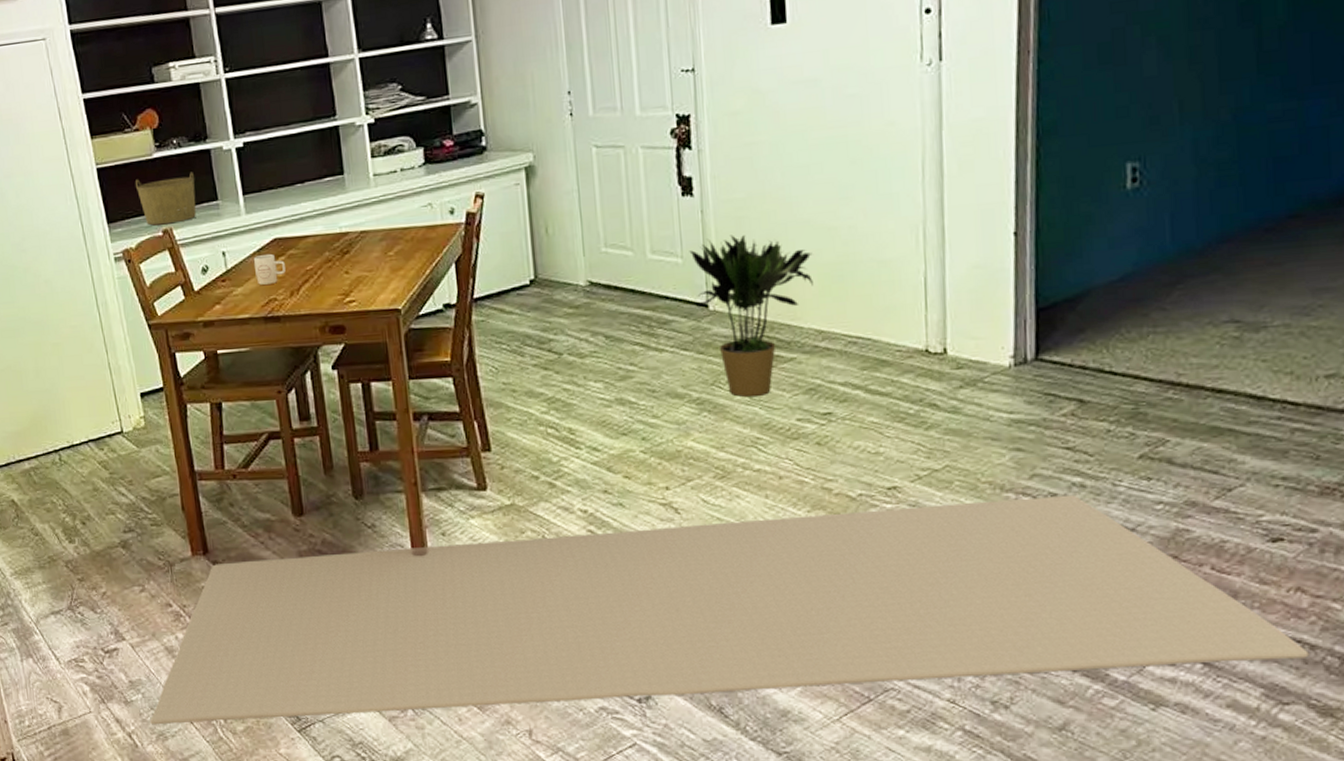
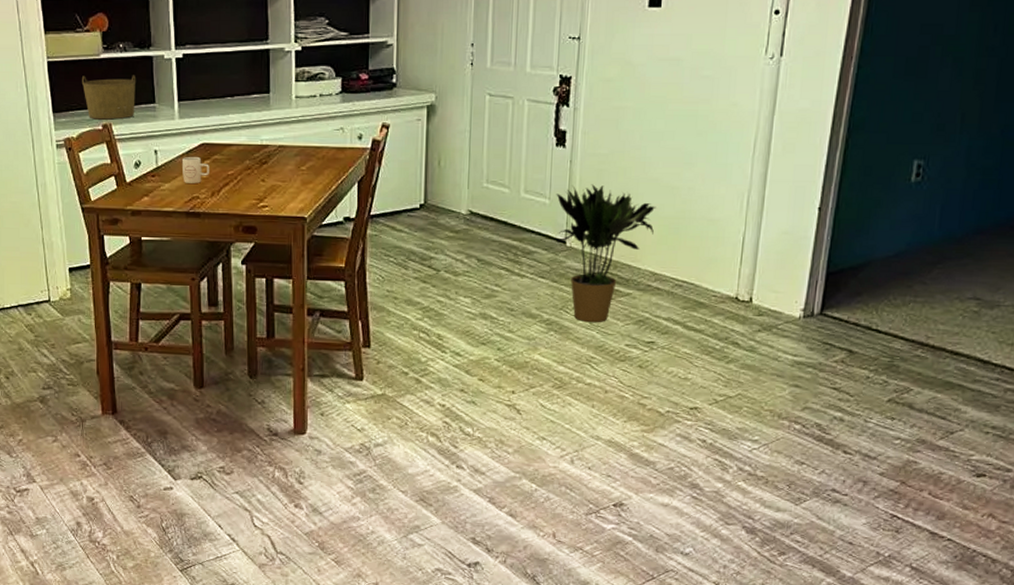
rug: present [150,494,1309,725] -> none [52,422,991,570]

